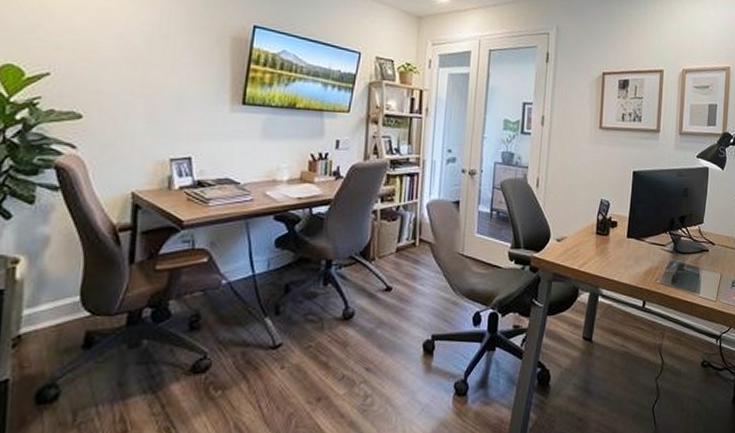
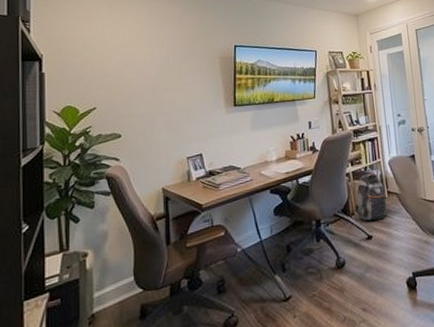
backpack: none [376,214,417,271] -> present [354,173,388,222]

